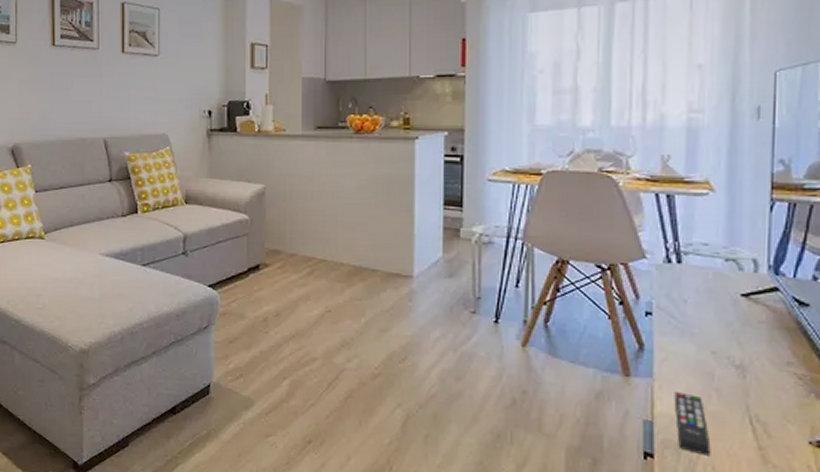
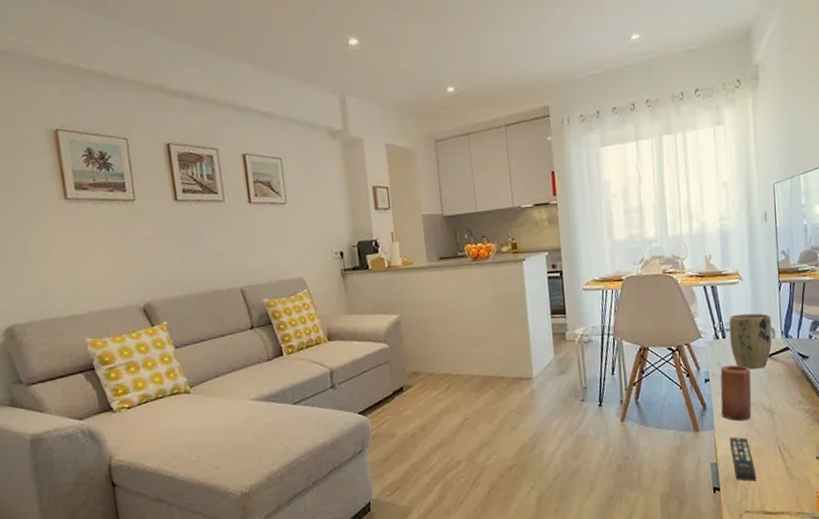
candle: none [666,298,715,374] -> present [720,365,752,421]
plant pot: none [688,234,754,310] -> present [729,313,772,369]

